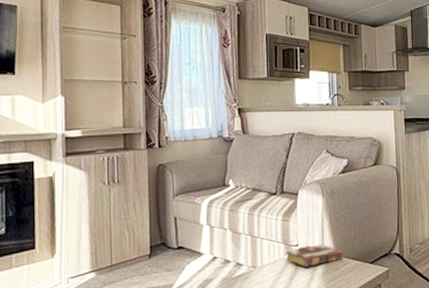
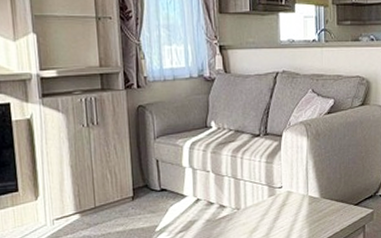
book: present [285,243,344,267] -> none [269,186,328,209]

